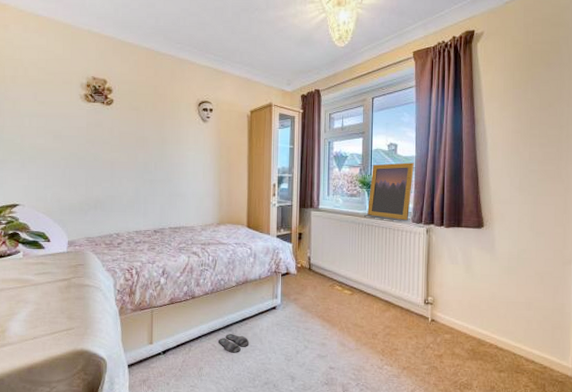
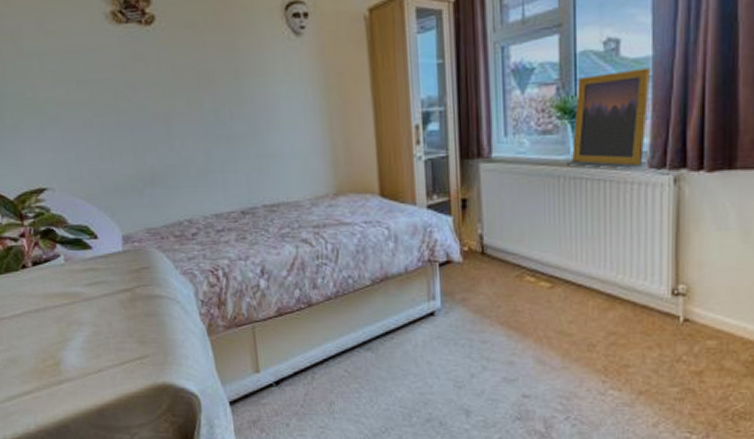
slippers: present [219,334,249,353] -> none [353,354,398,380]

